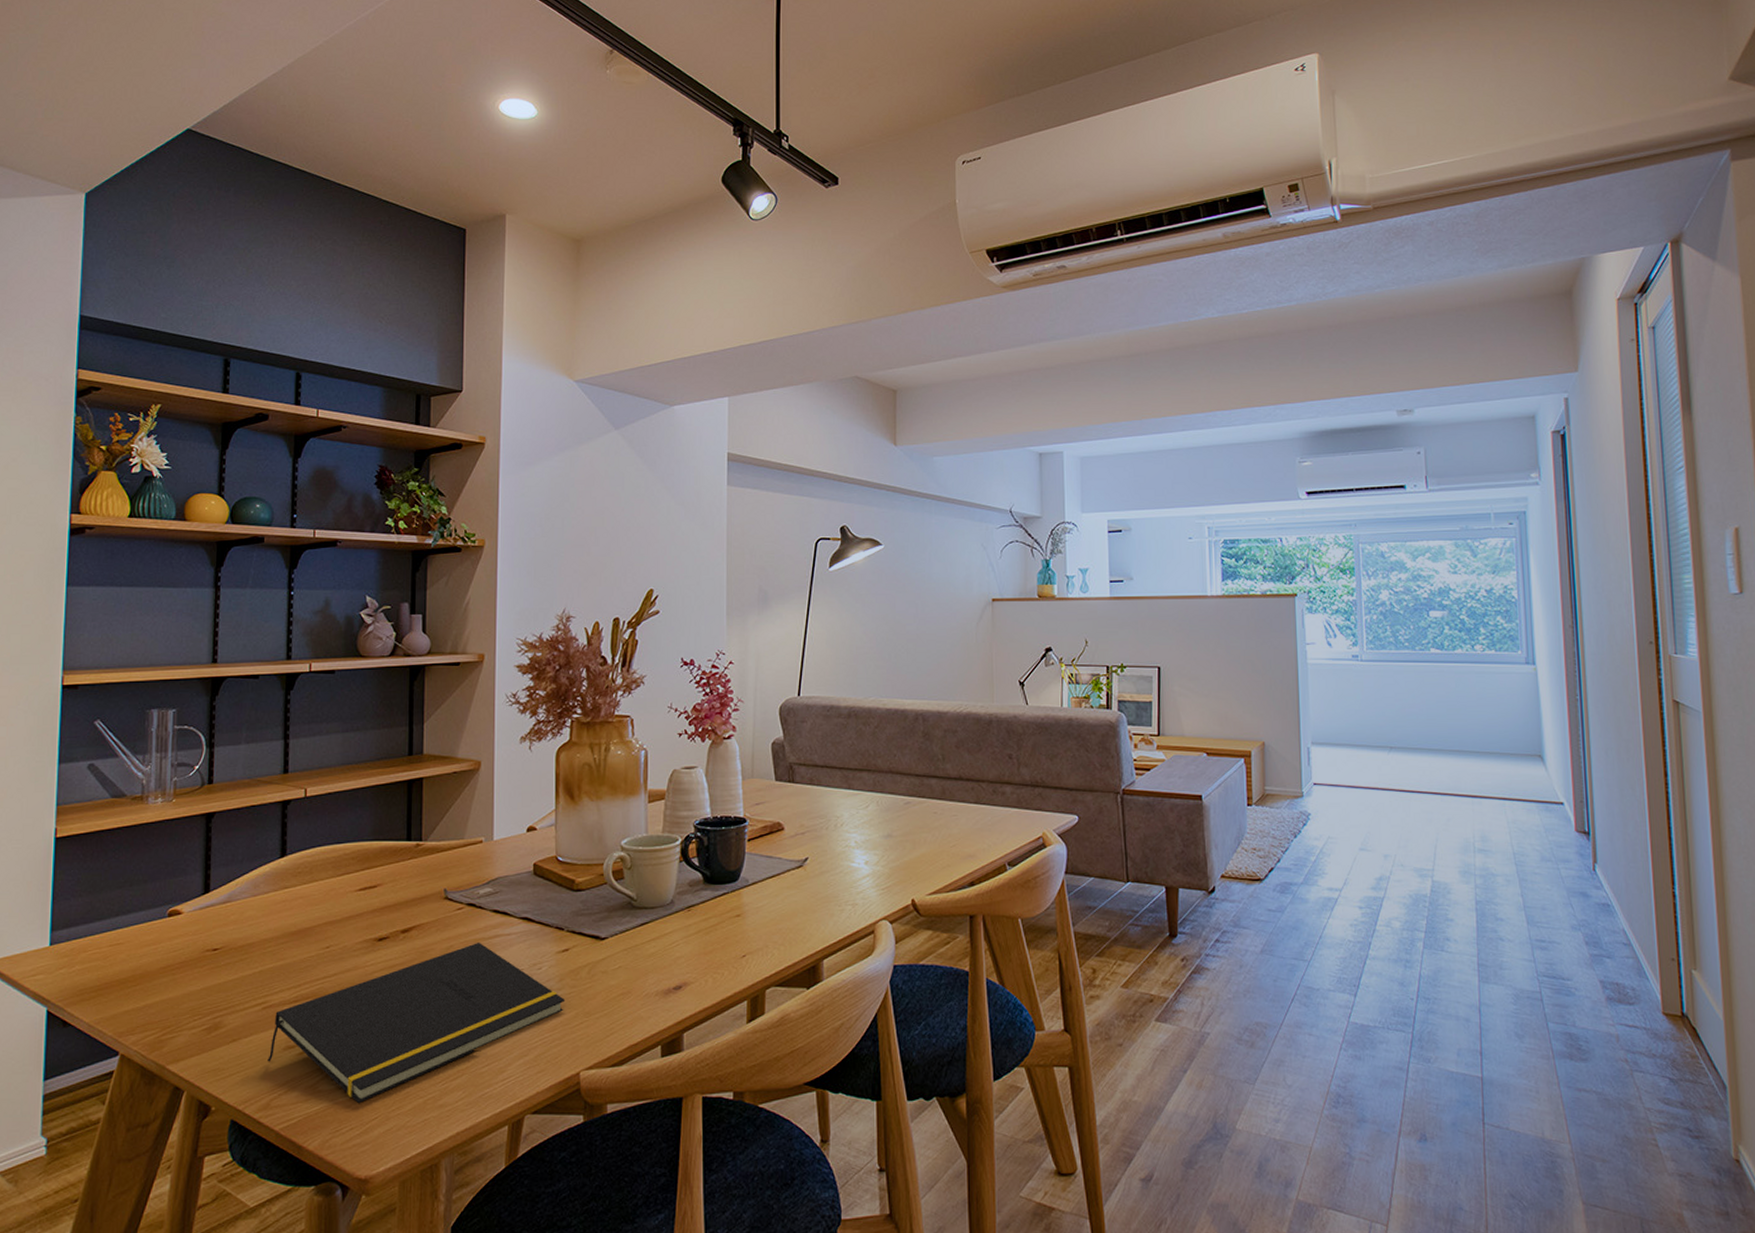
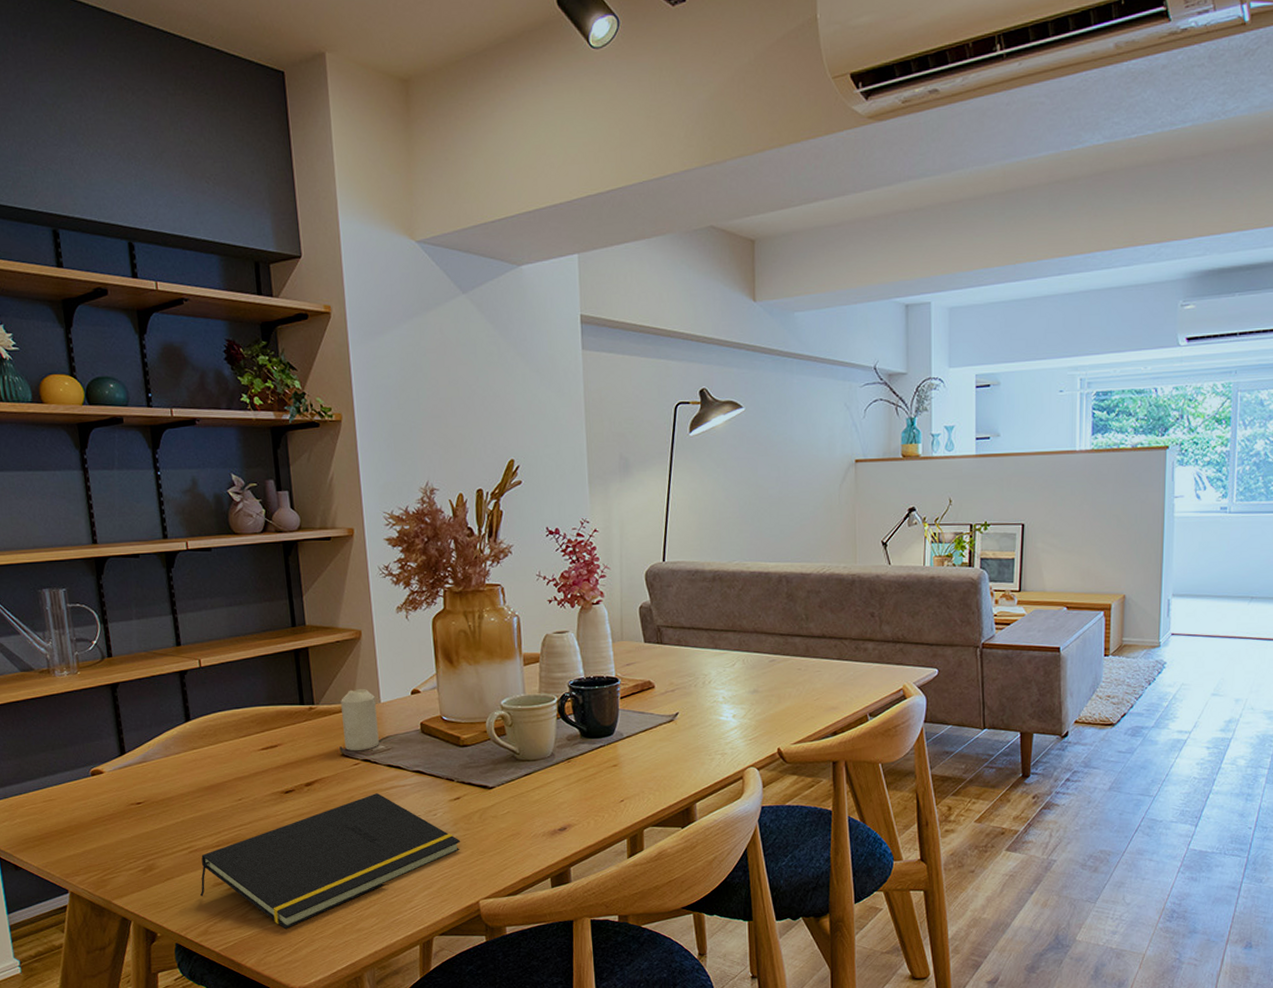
candle: none [450,824,488,893] -> present [341,688,379,751]

